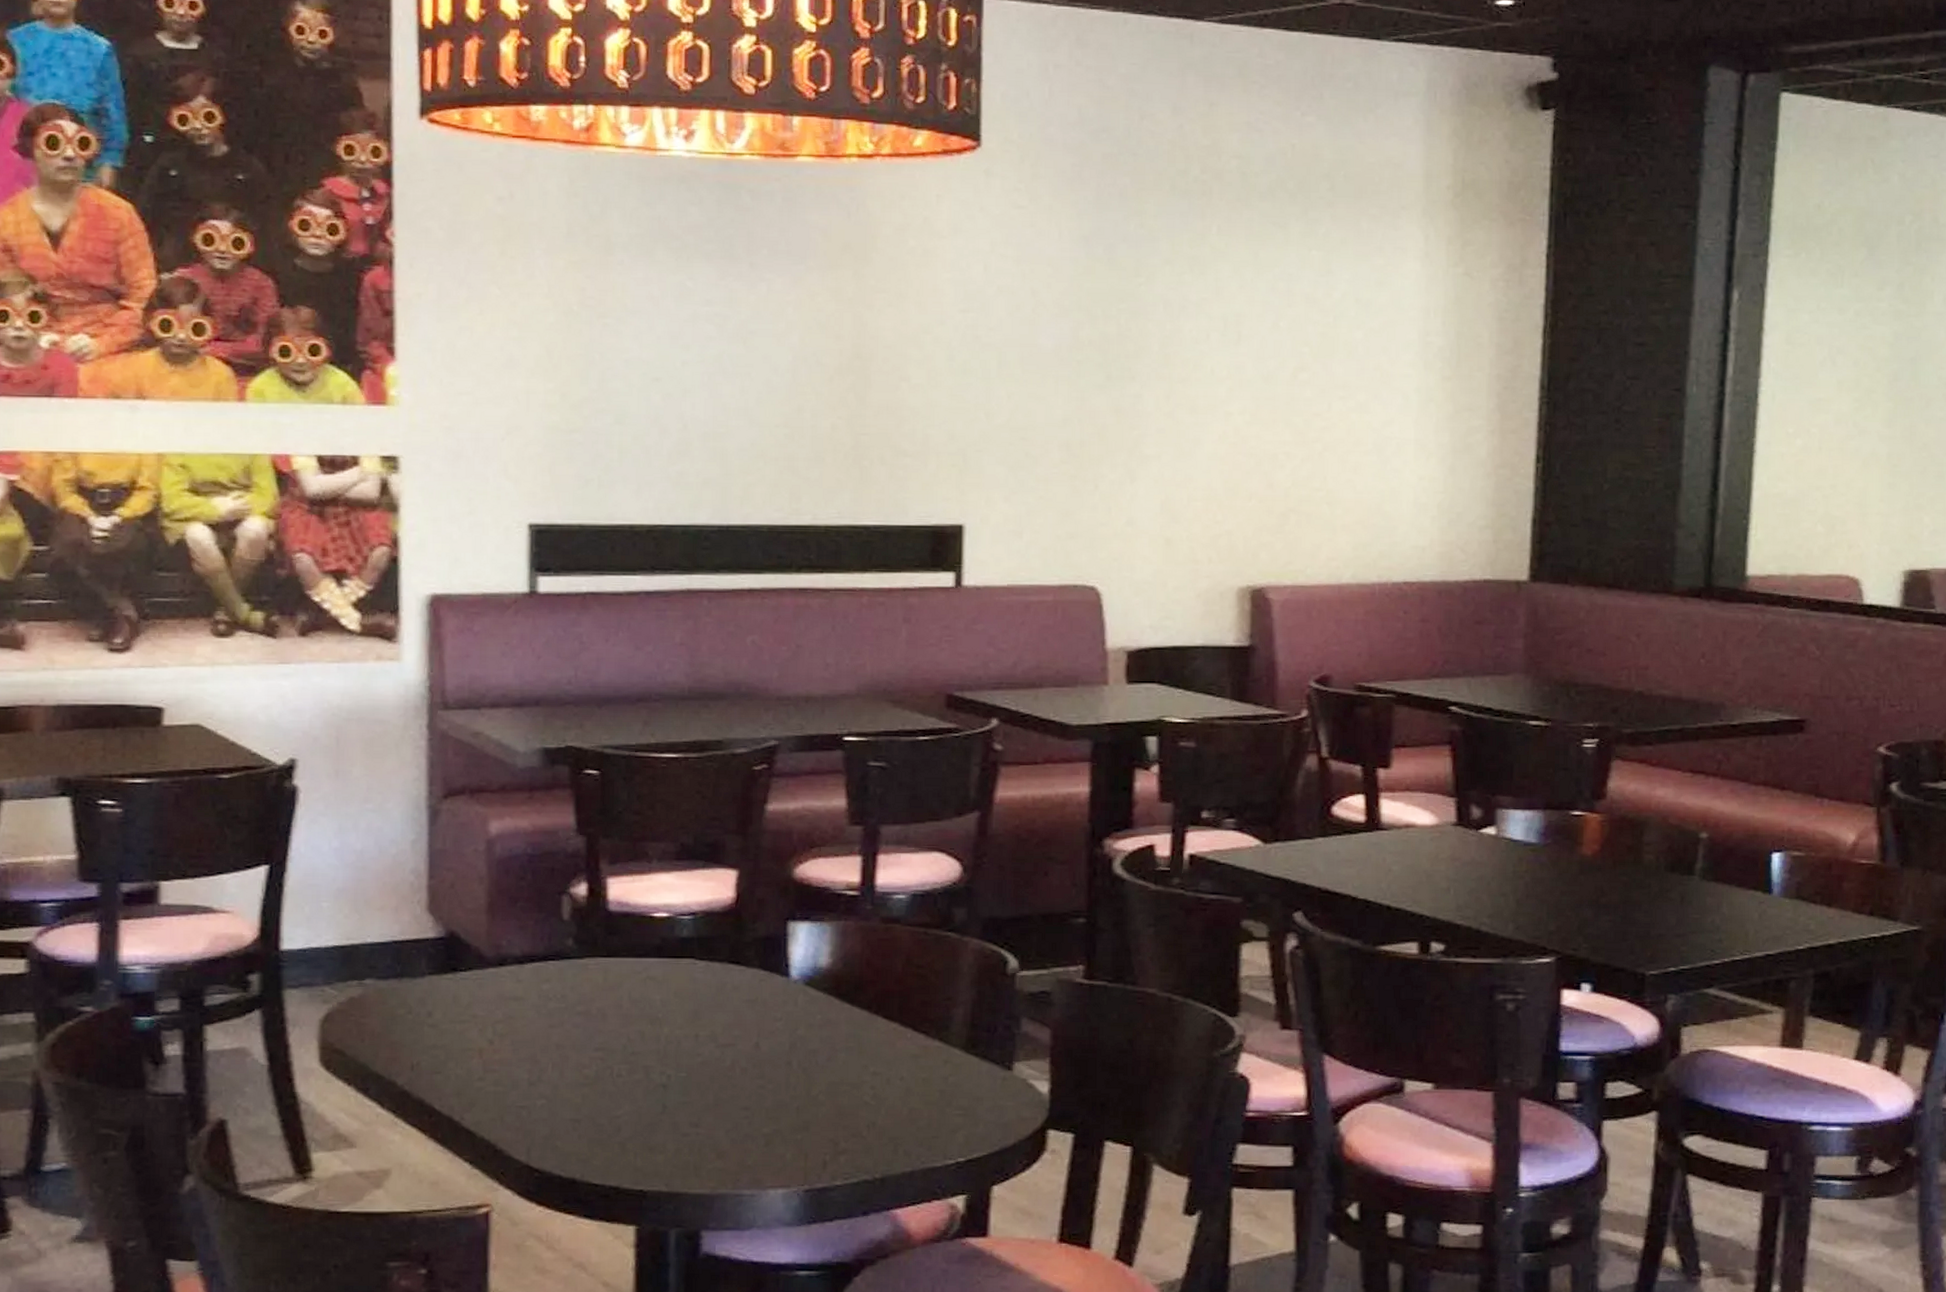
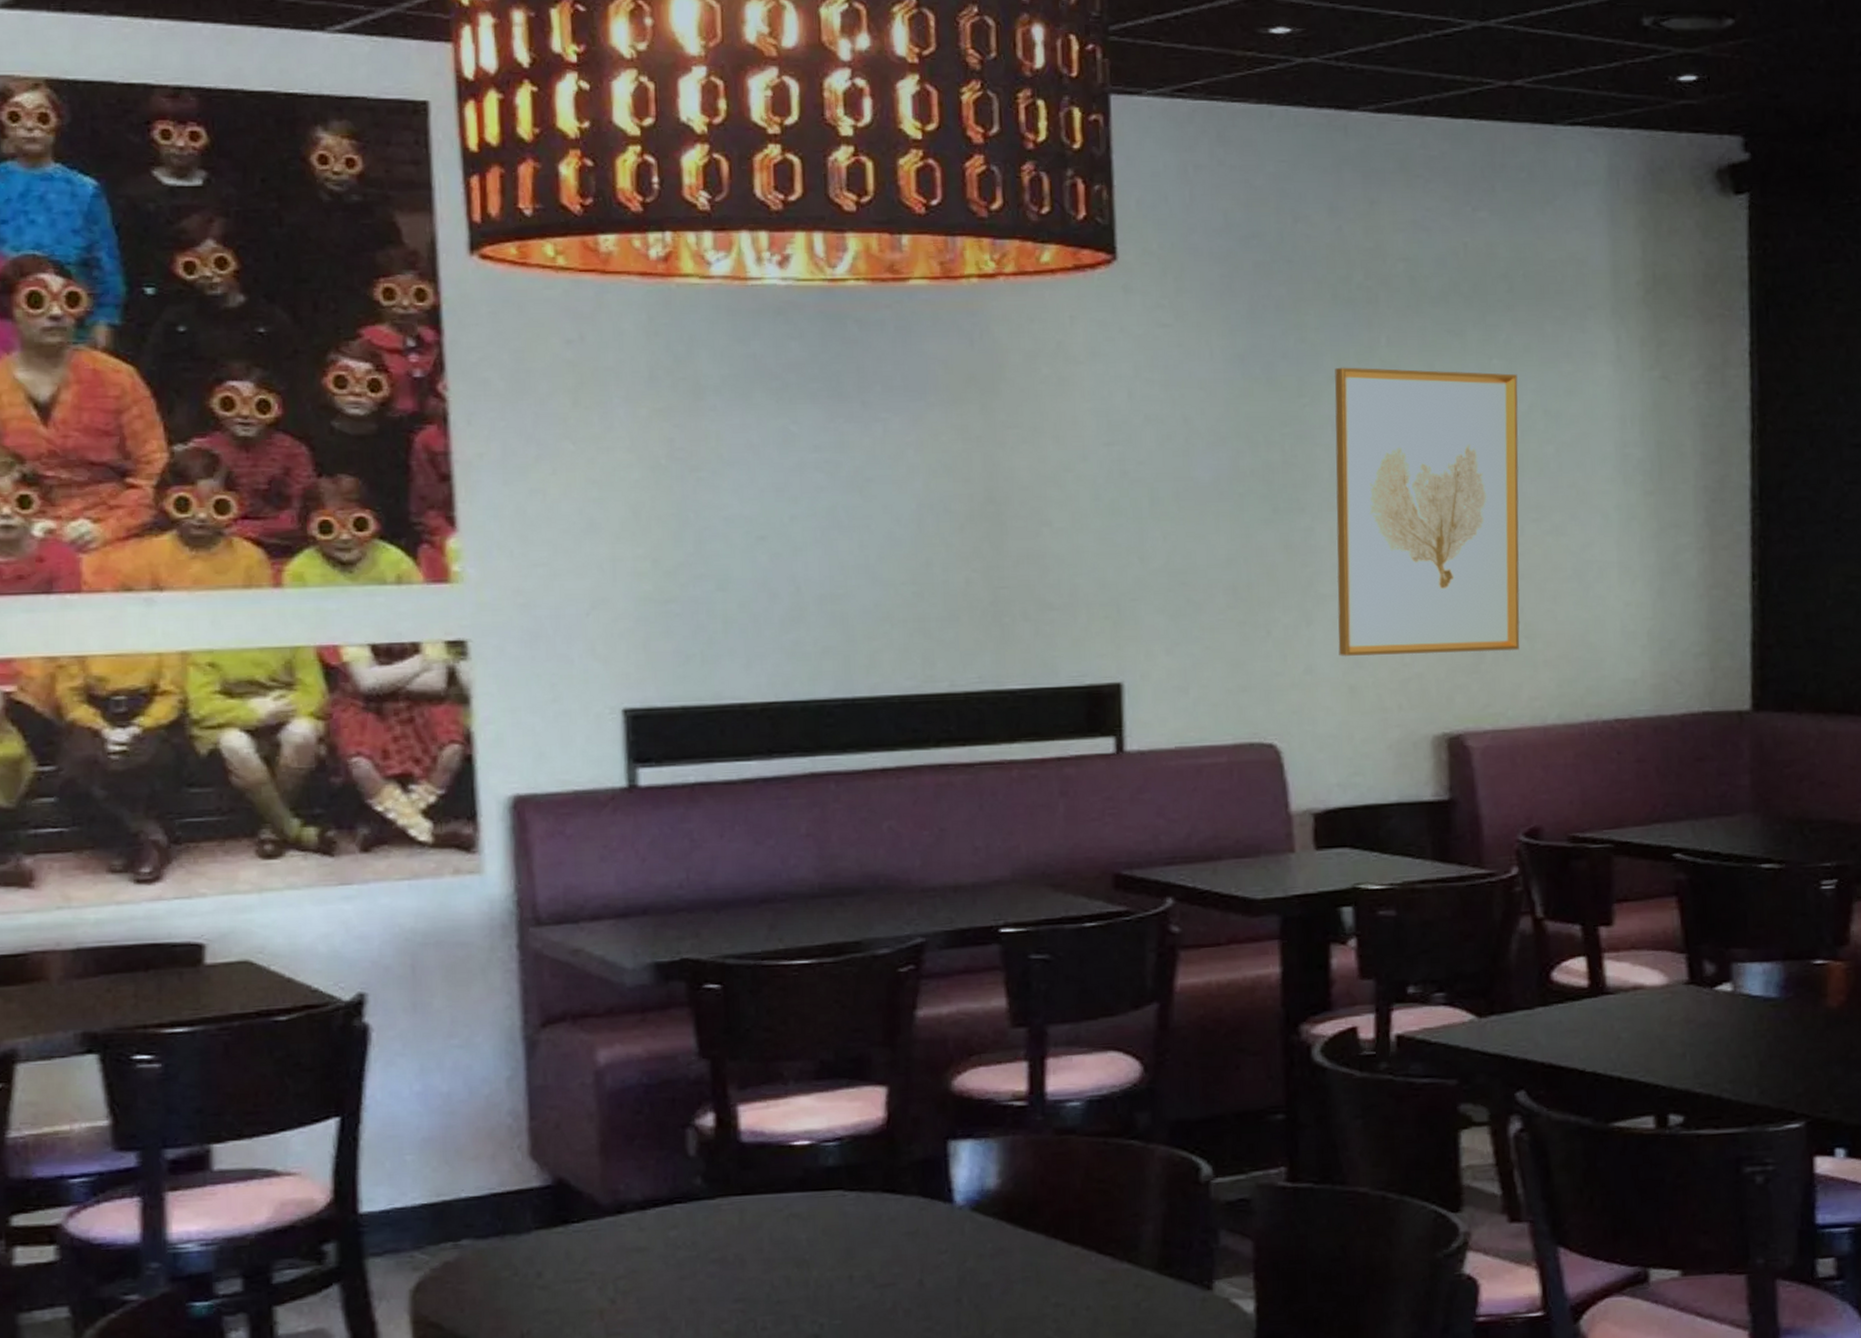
wall art: none [1158,251,1334,514] -> present [1334,367,1520,656]

